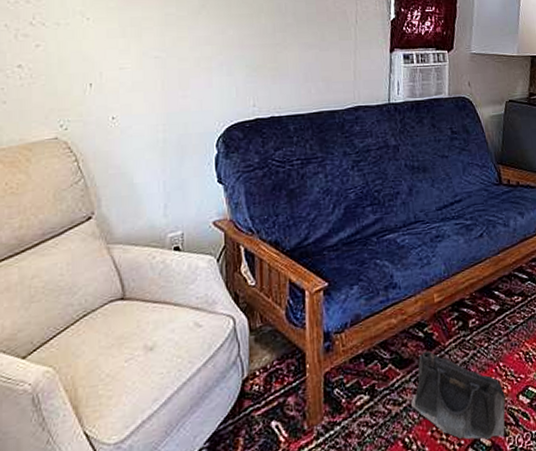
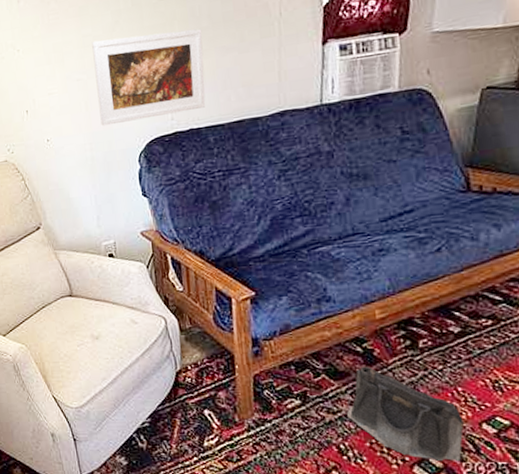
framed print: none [175,20,288,108] -> present [92,28,206,126]

